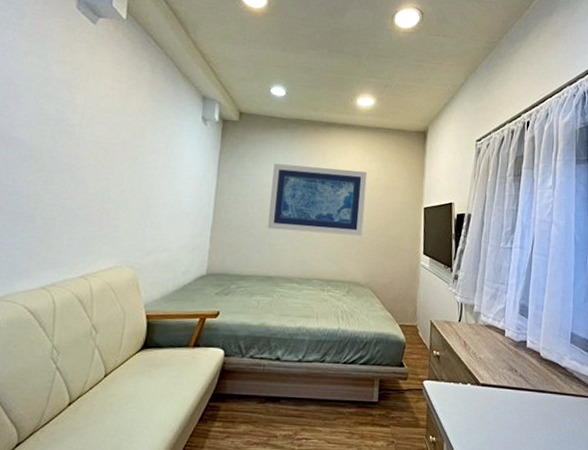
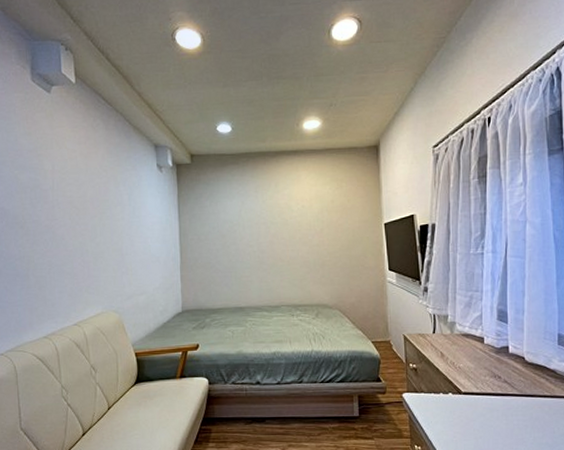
wall art: present [267,163,367,236] -> none [229,195,324,263]

